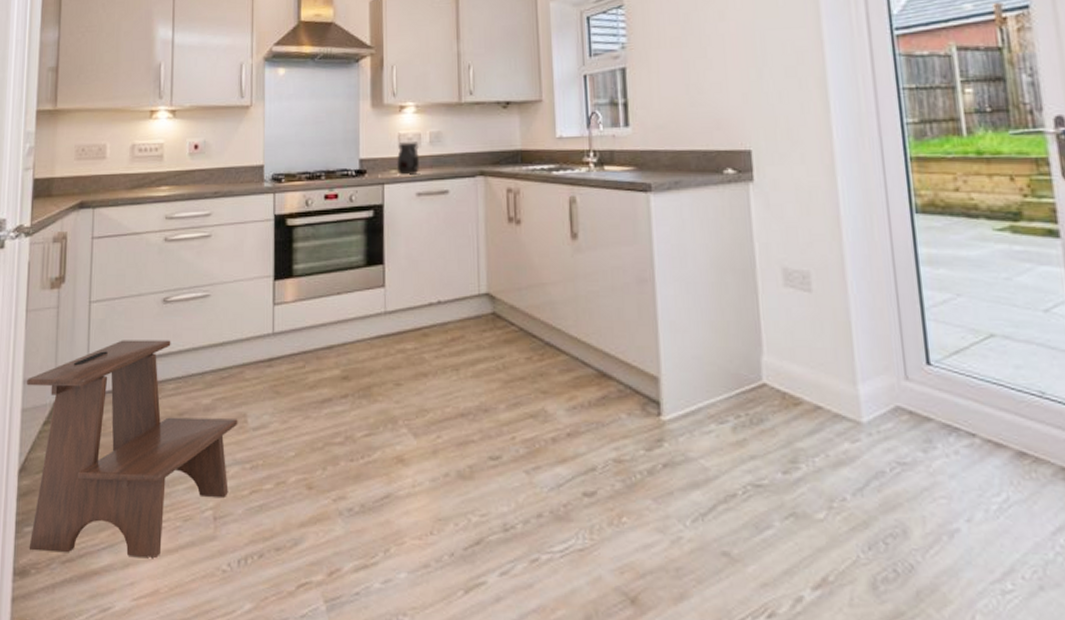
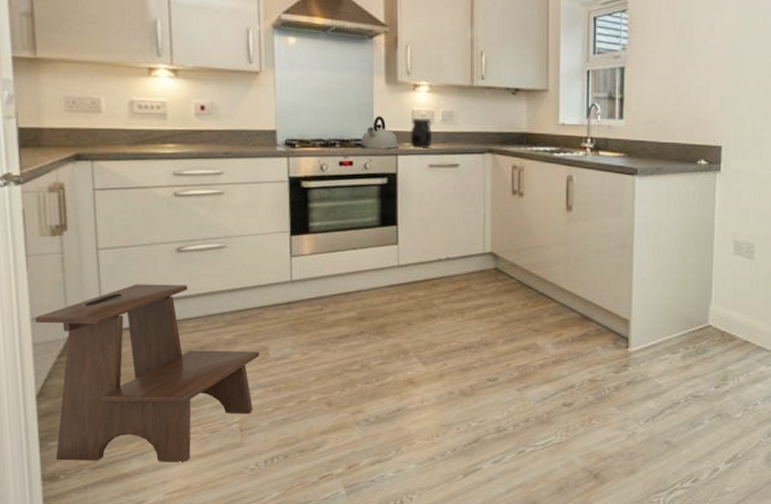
kettle: none [345,142,385,178] -> present [360,116,399,149]

